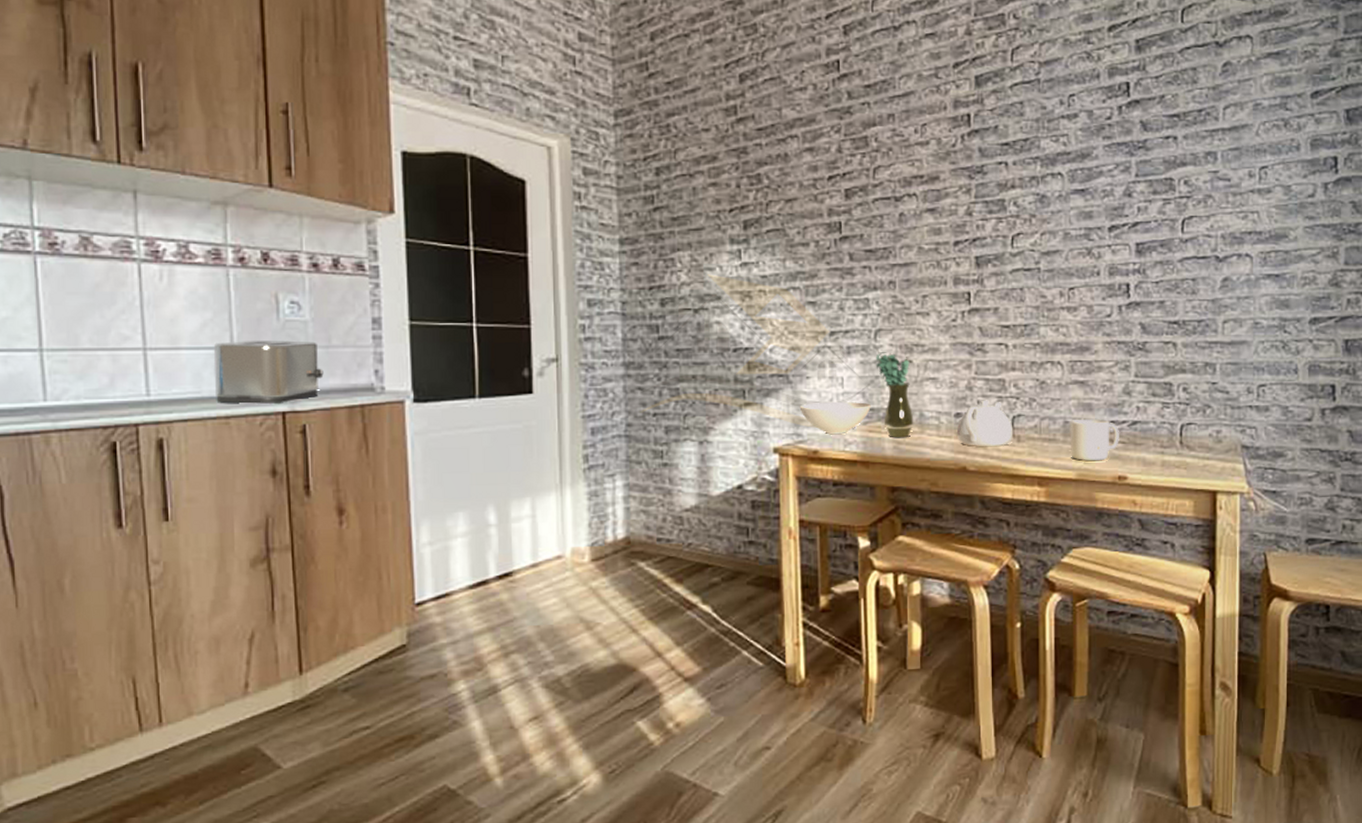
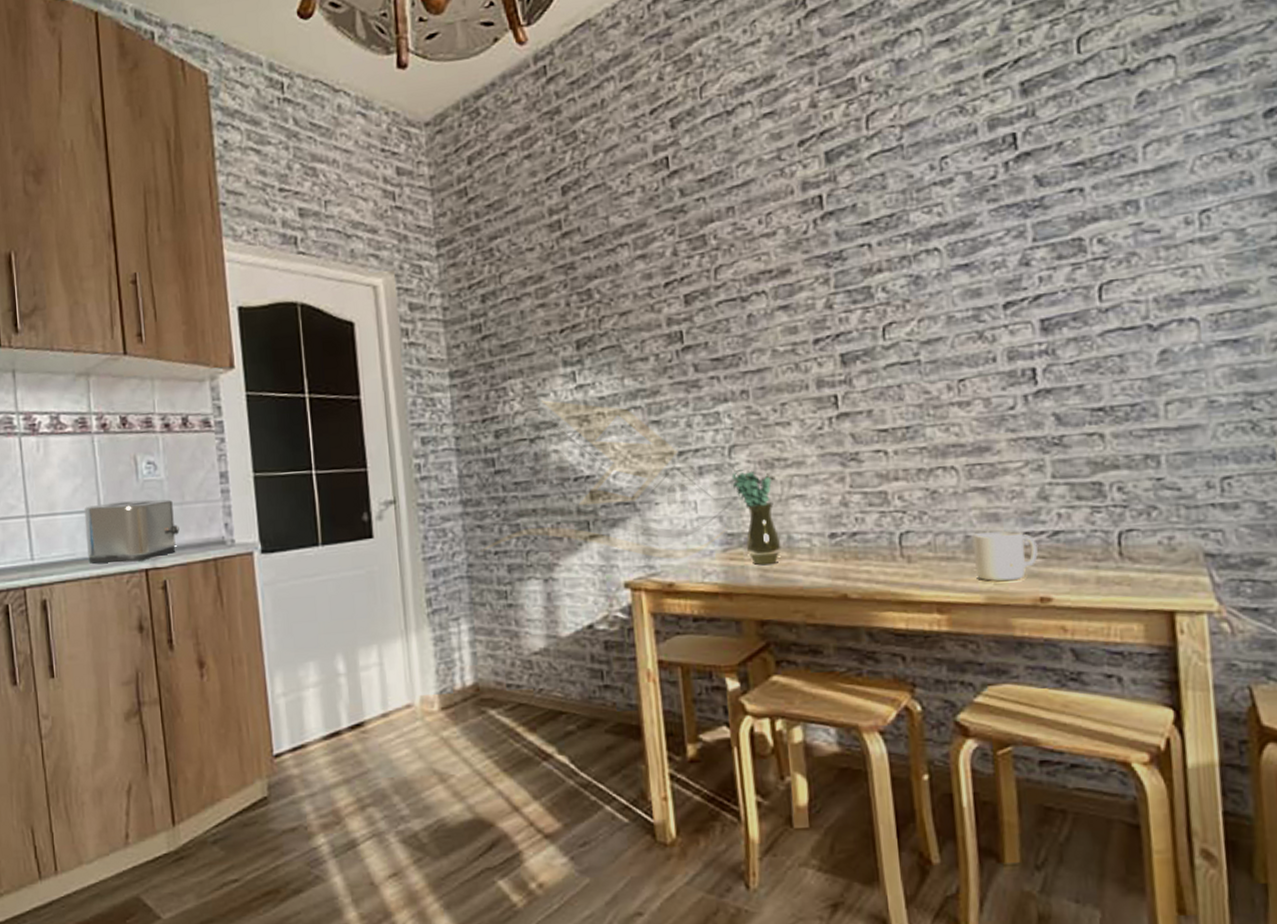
bowl: present [799,402,871,435] -> none [649,527,730,565]
teapot: present [956,400,1013,447] -> none [832,516,902,571]

